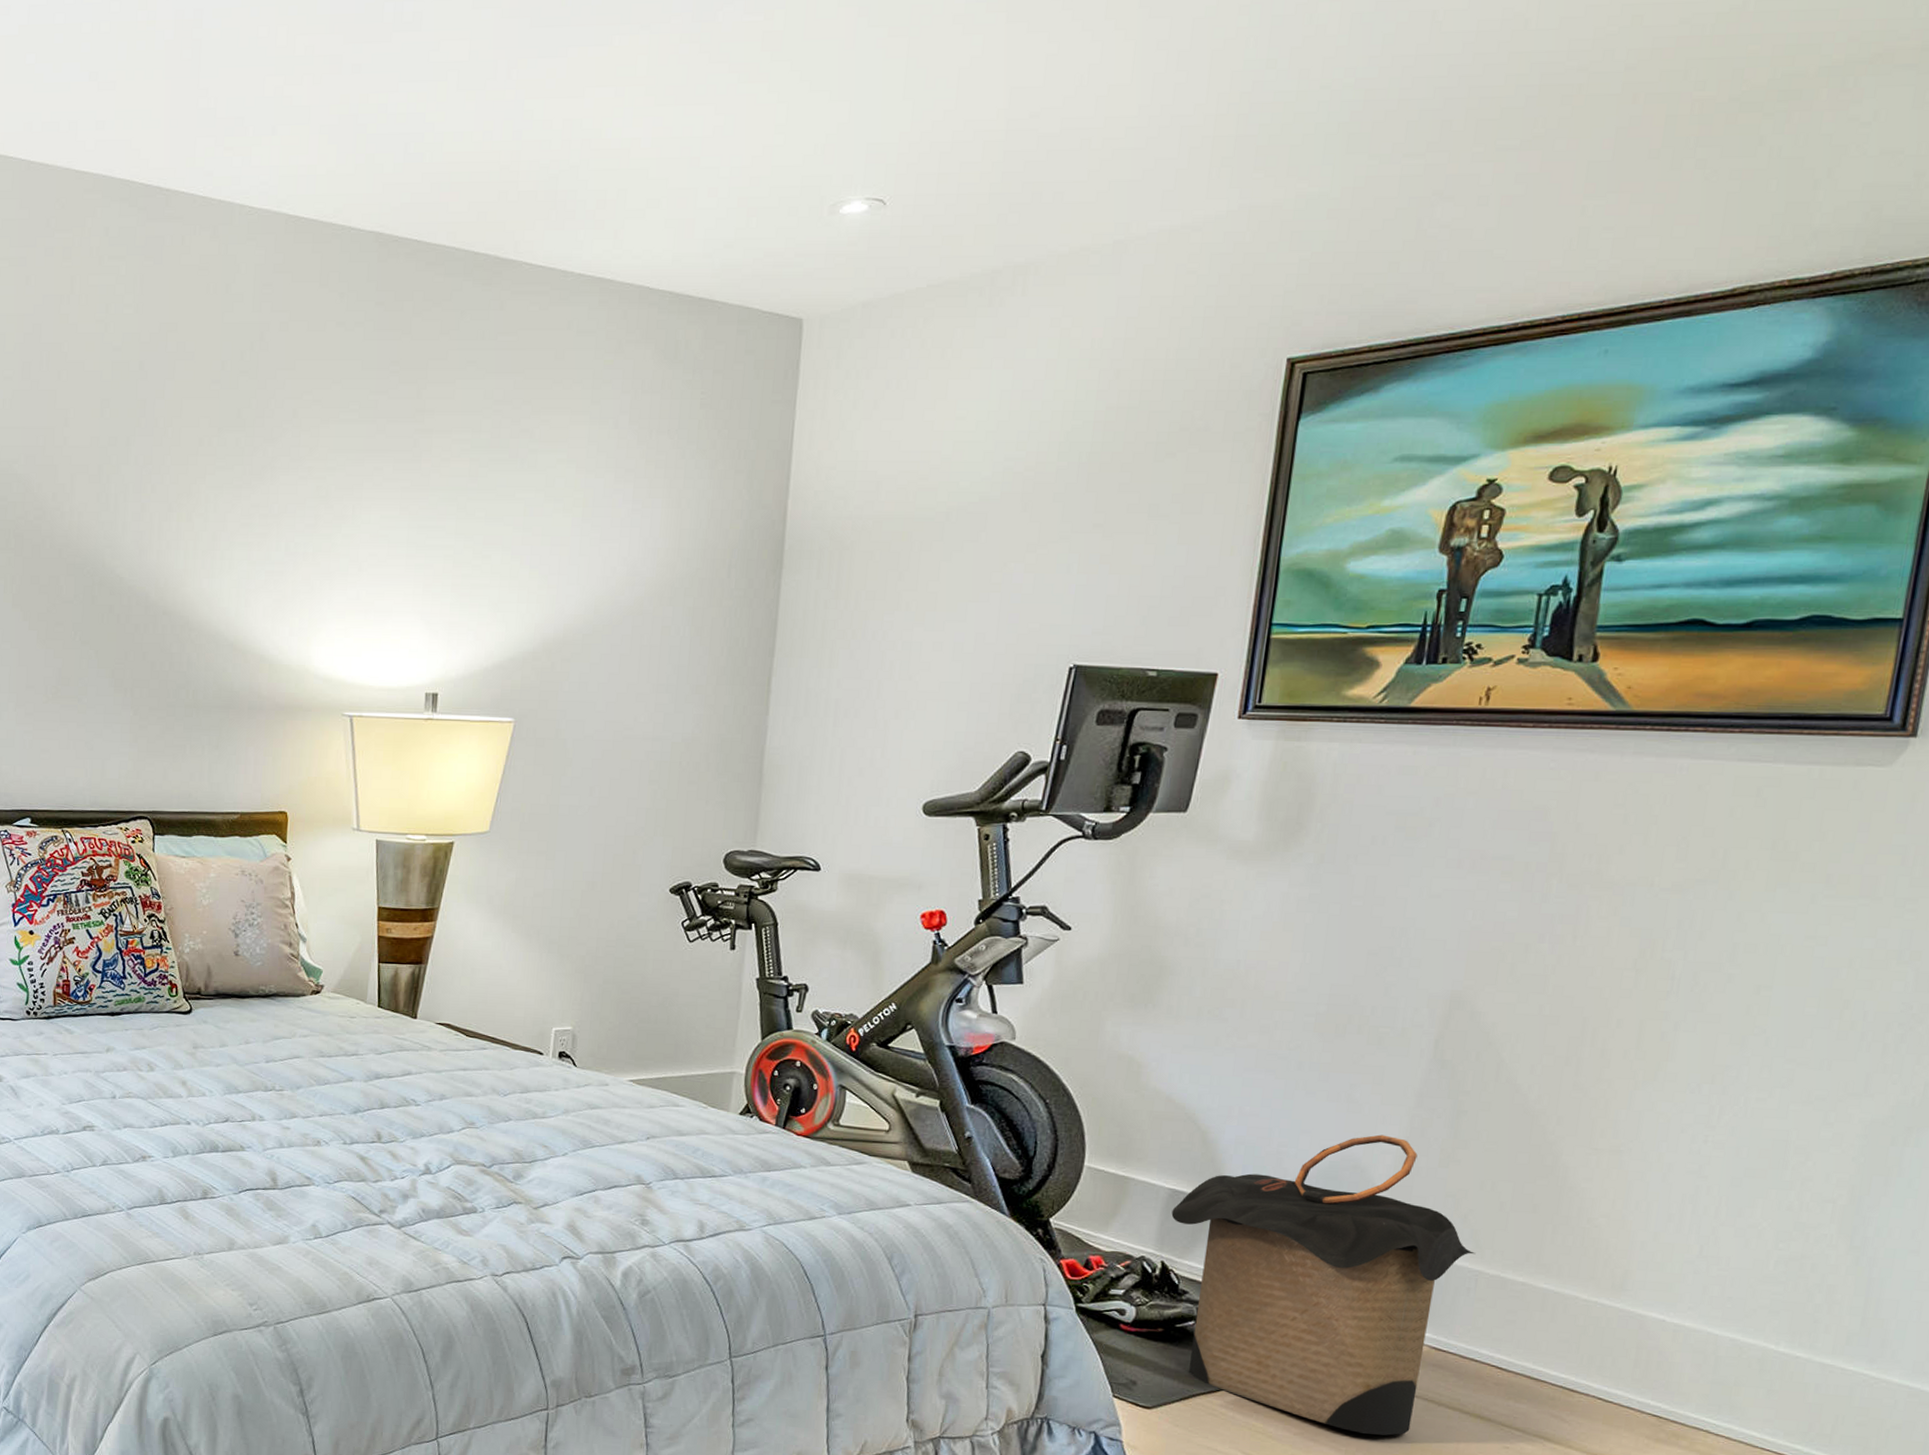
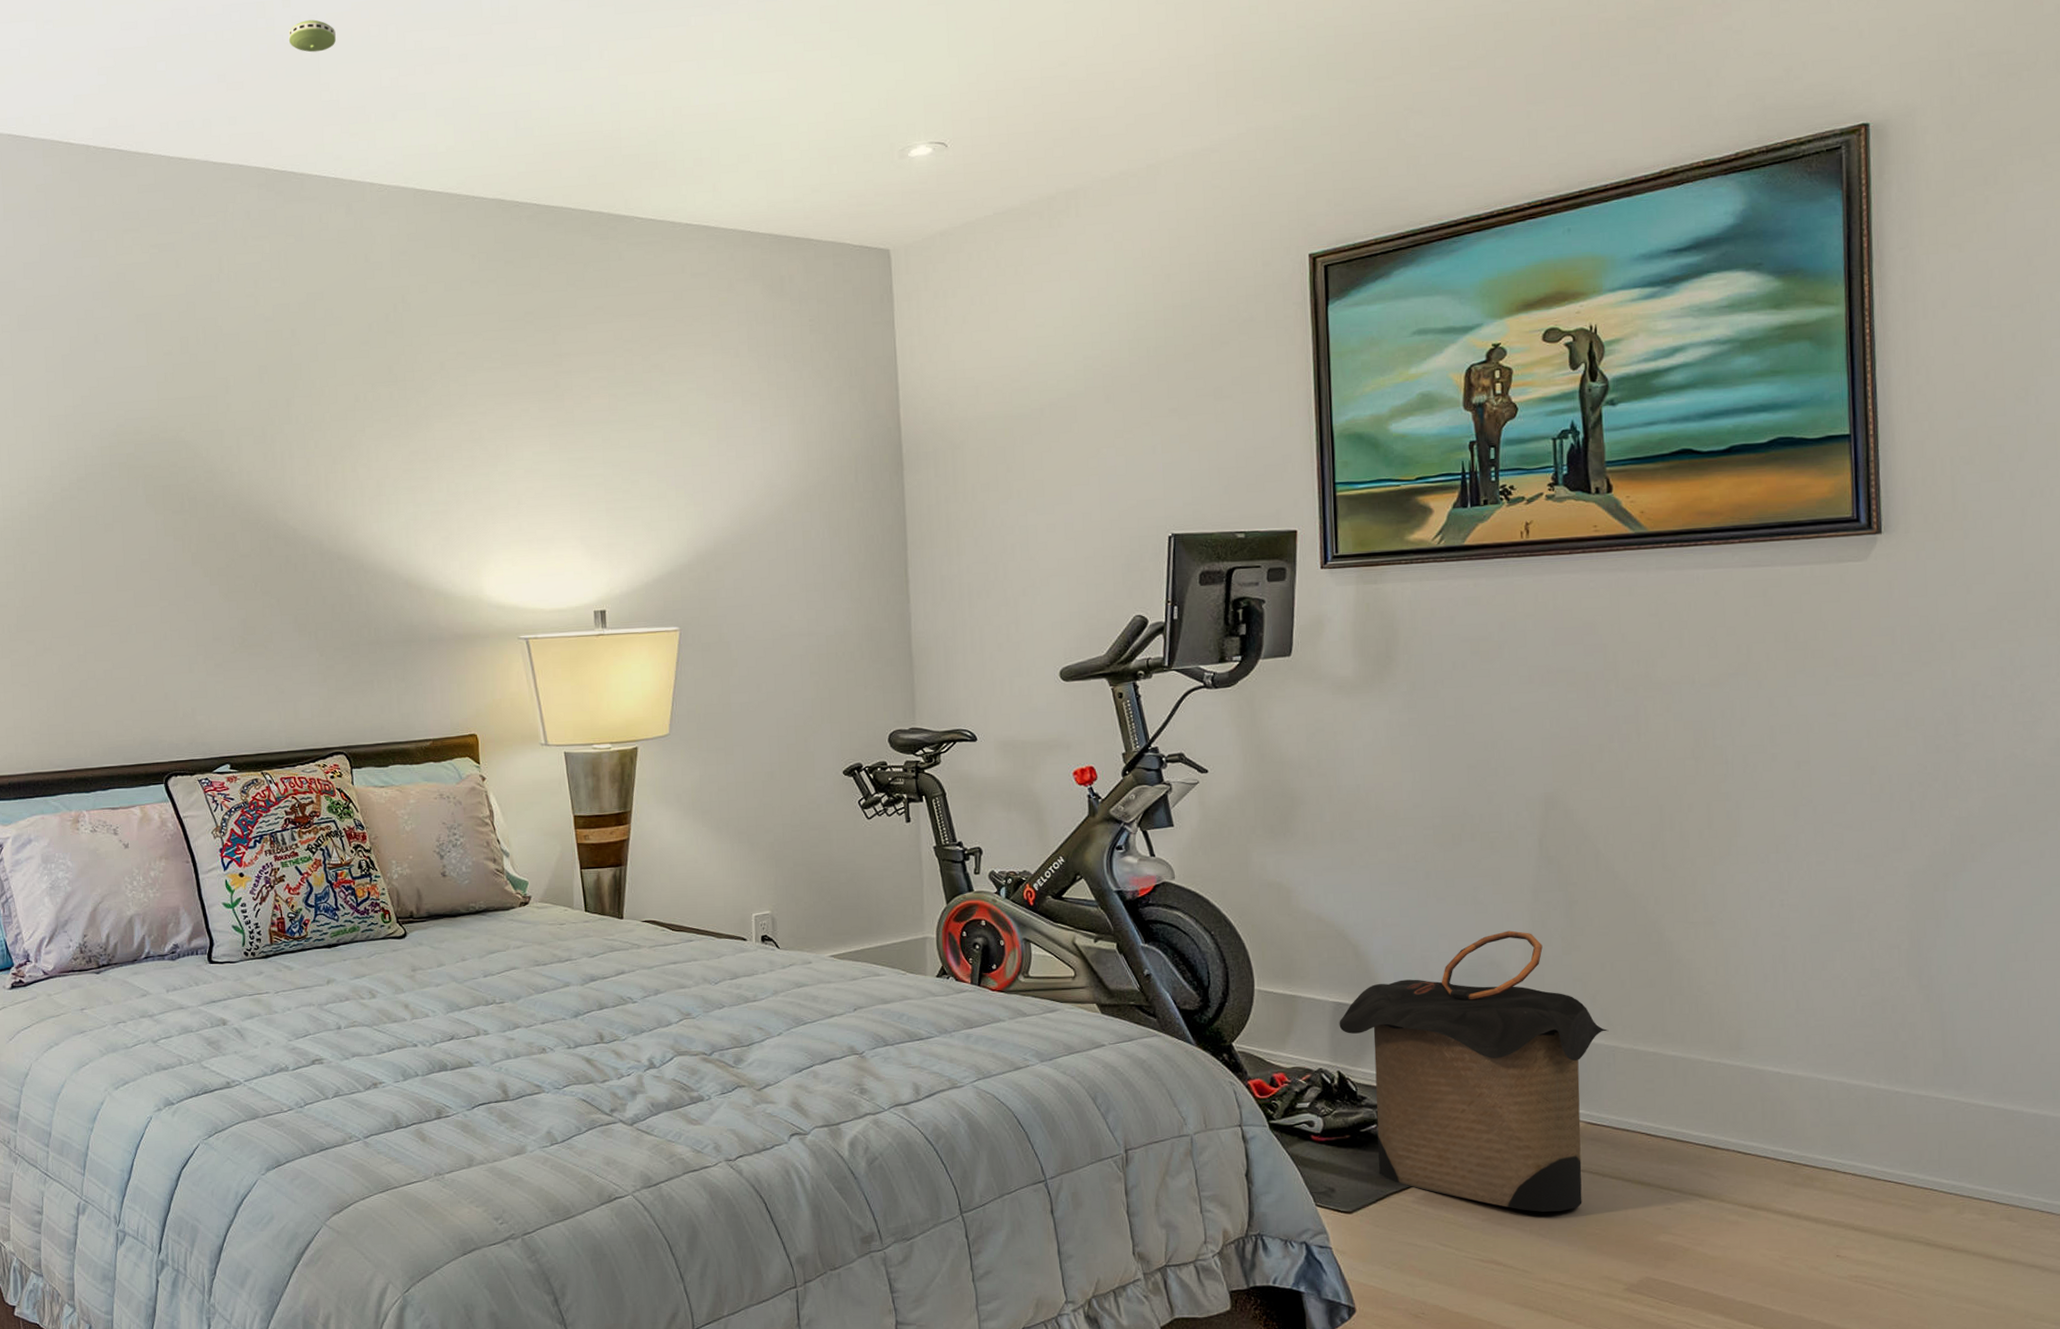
smoke detector: none [169,15,221,53] -> present [288,20,336,53]

